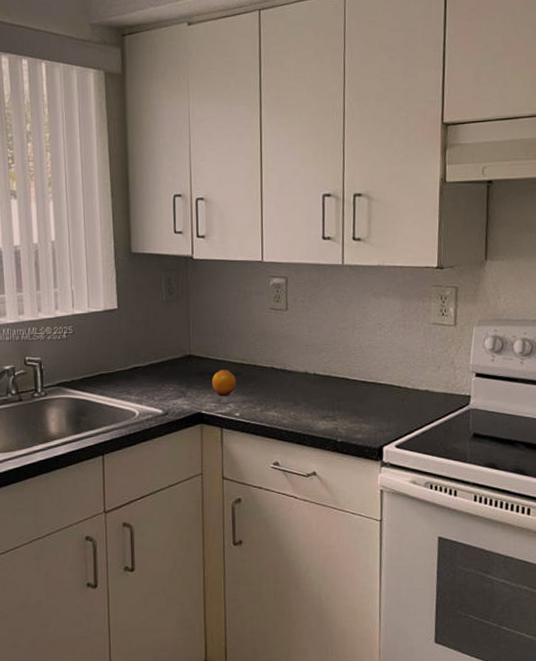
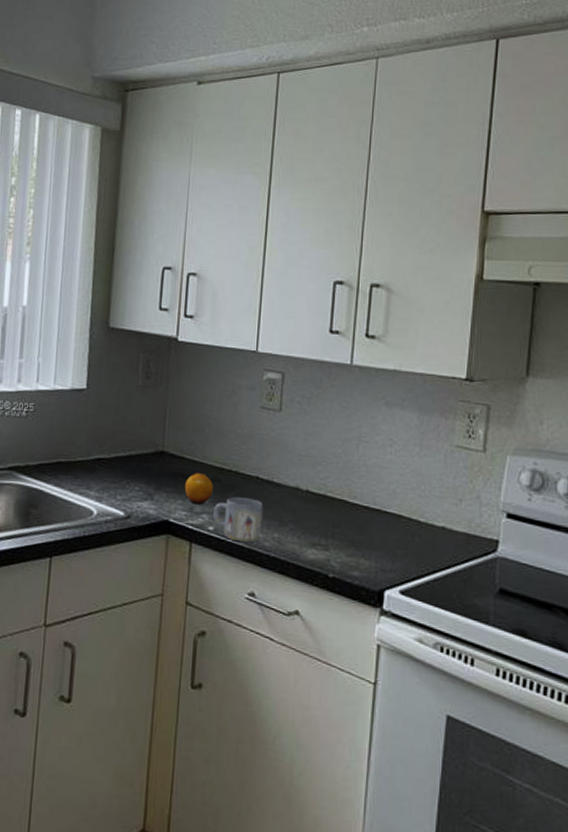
mug: none [238,386,280,423] -> present [213,497,264,543]

